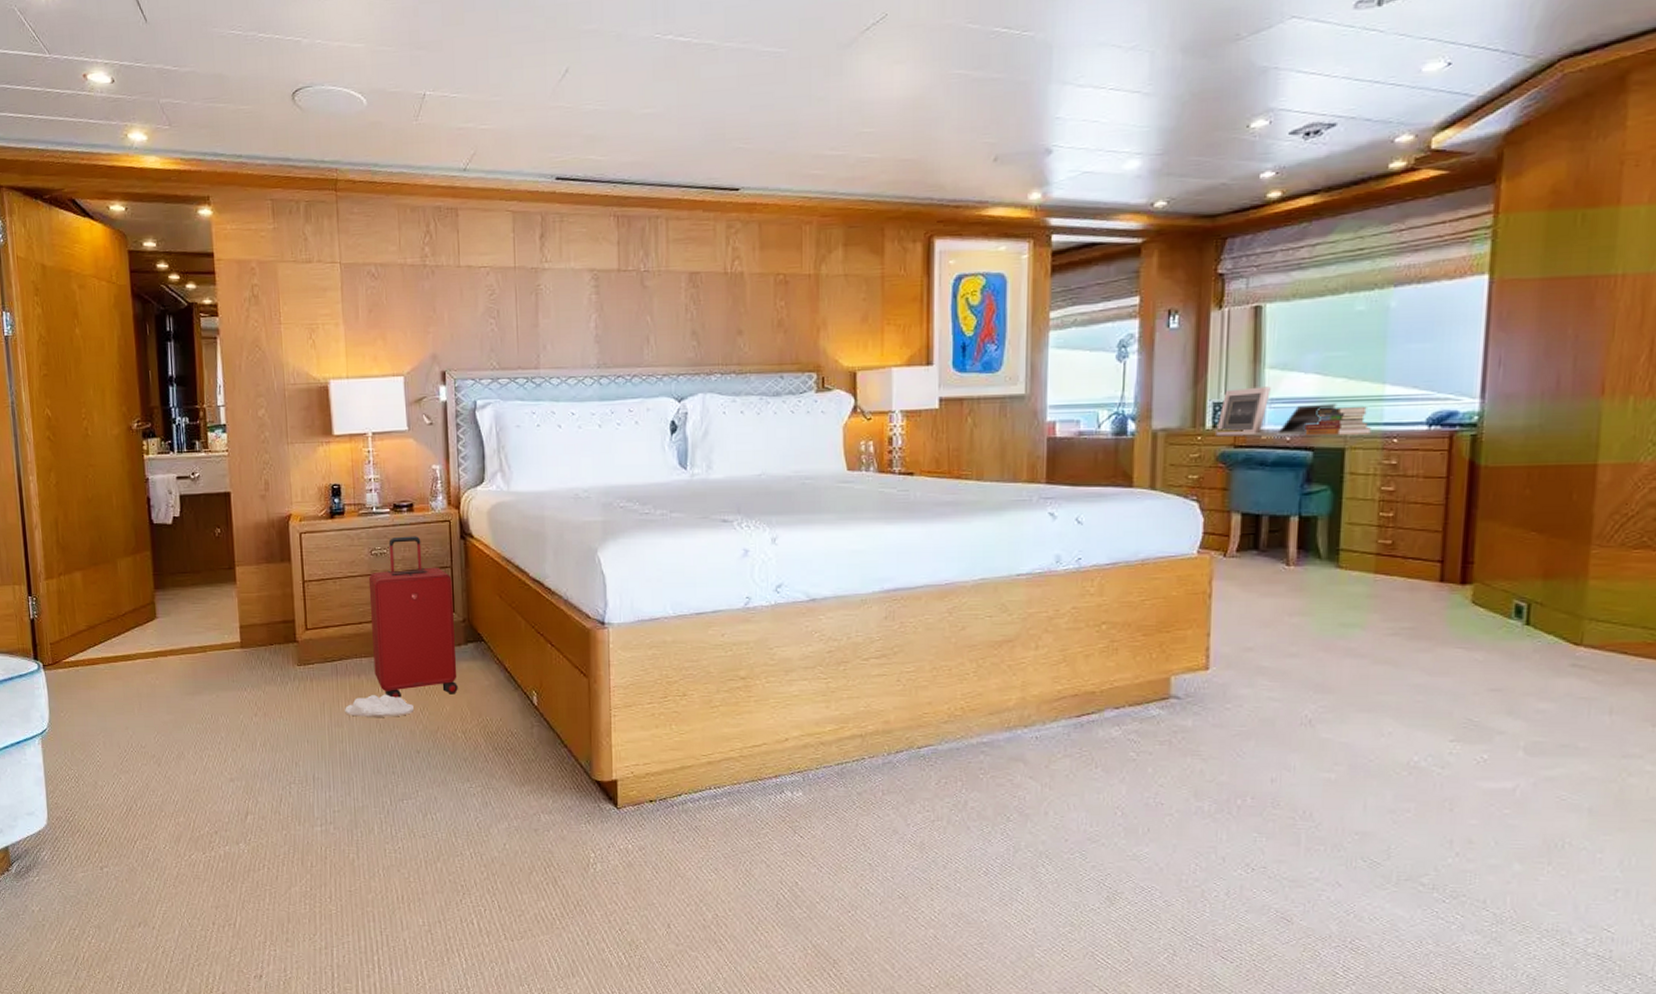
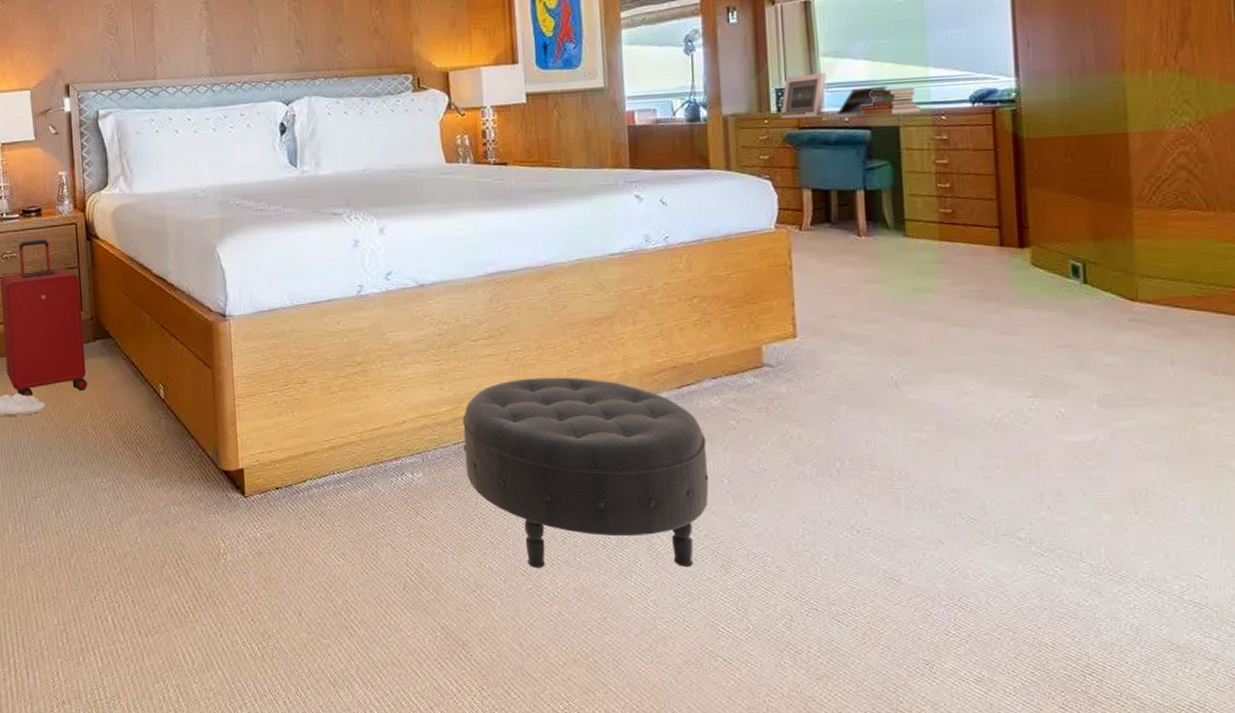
ottoman: none [846,700,1102,897] -> present [462,377,709,568]

